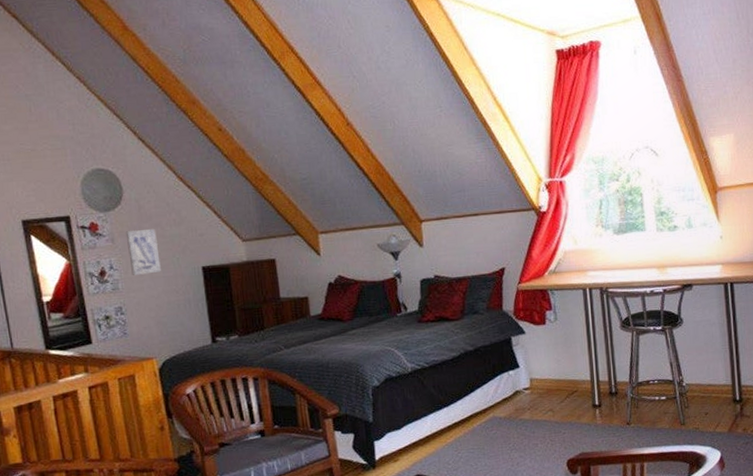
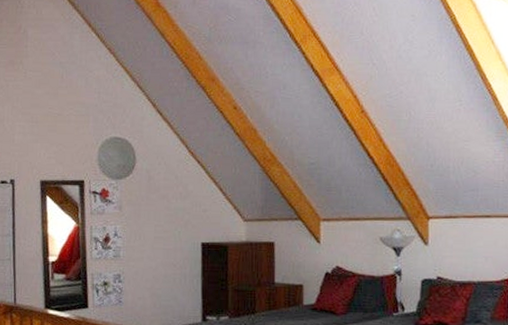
wall art: present [125,229,161,275] -> none [133,200,163,245]

